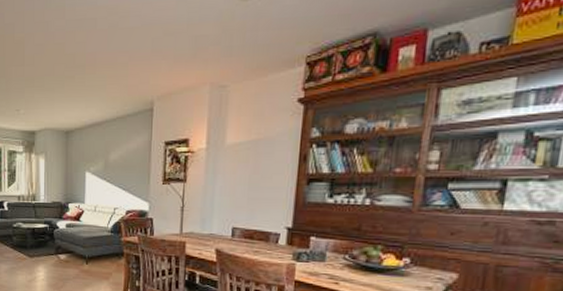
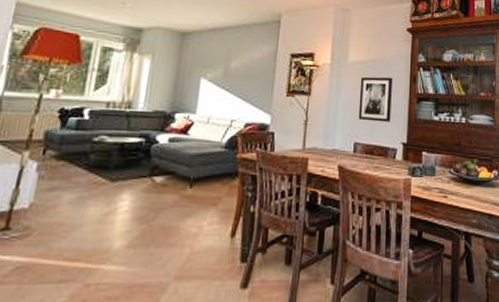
wall art: none [236,158,277,206] -> present [358,76,392,122]

